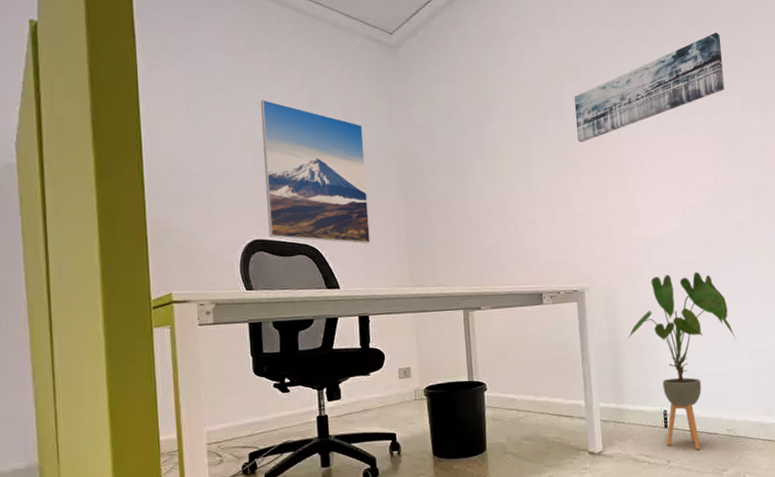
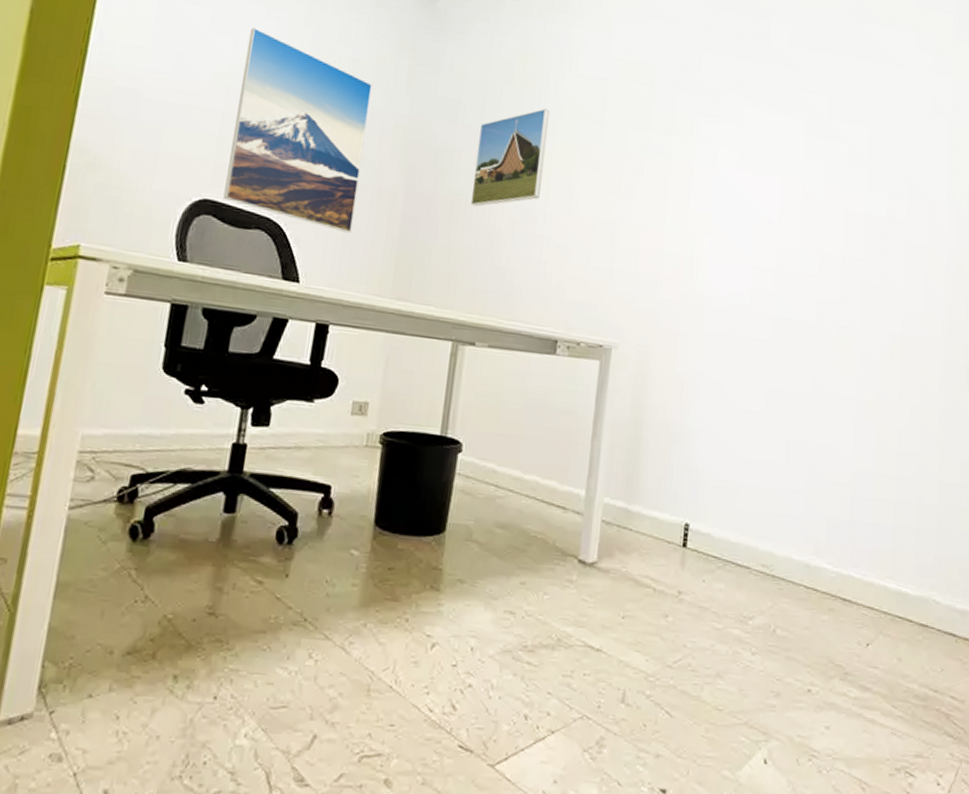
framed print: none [451,116,507,204] -> present [470,108,550,207]
wall art: present [574,32,725,143] -> none [637,62,835,162]
house plant: present [627,271,736,450] -> none [655,348,793,585]

